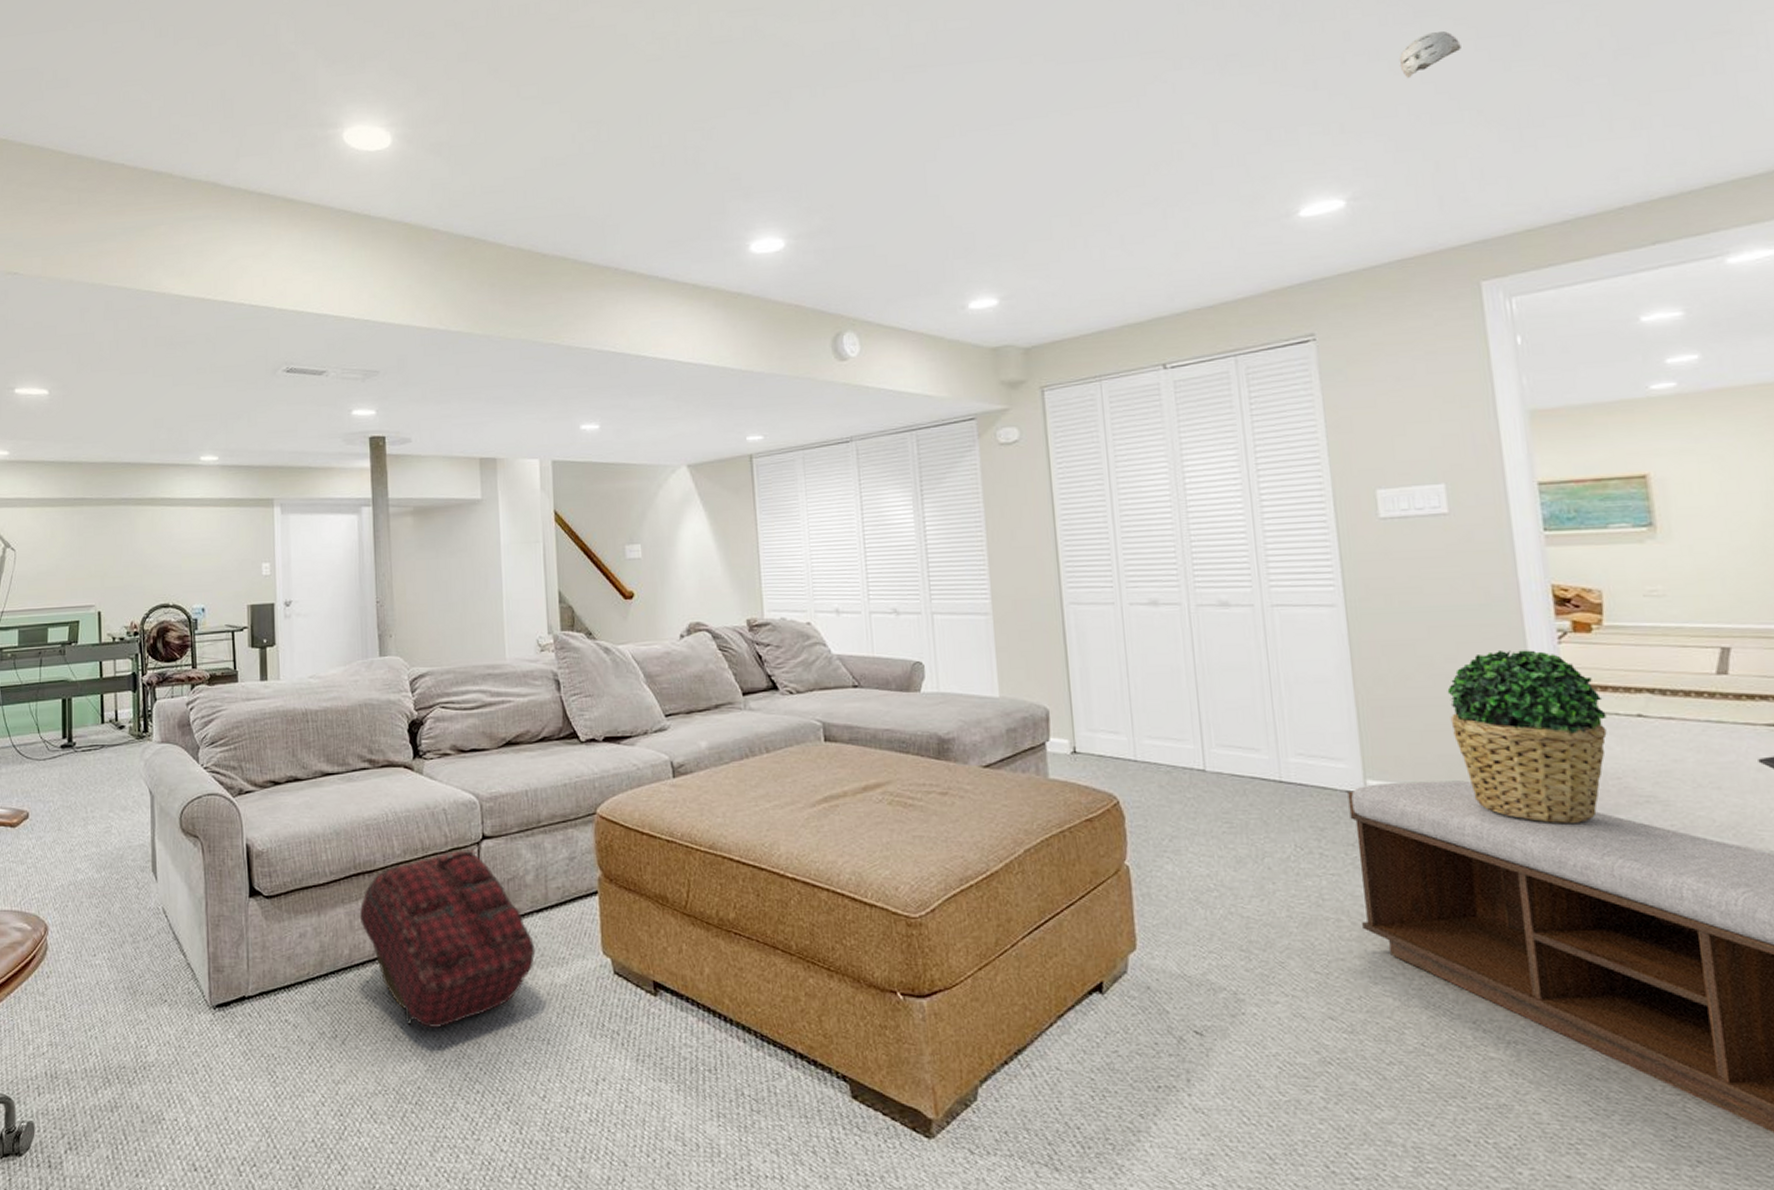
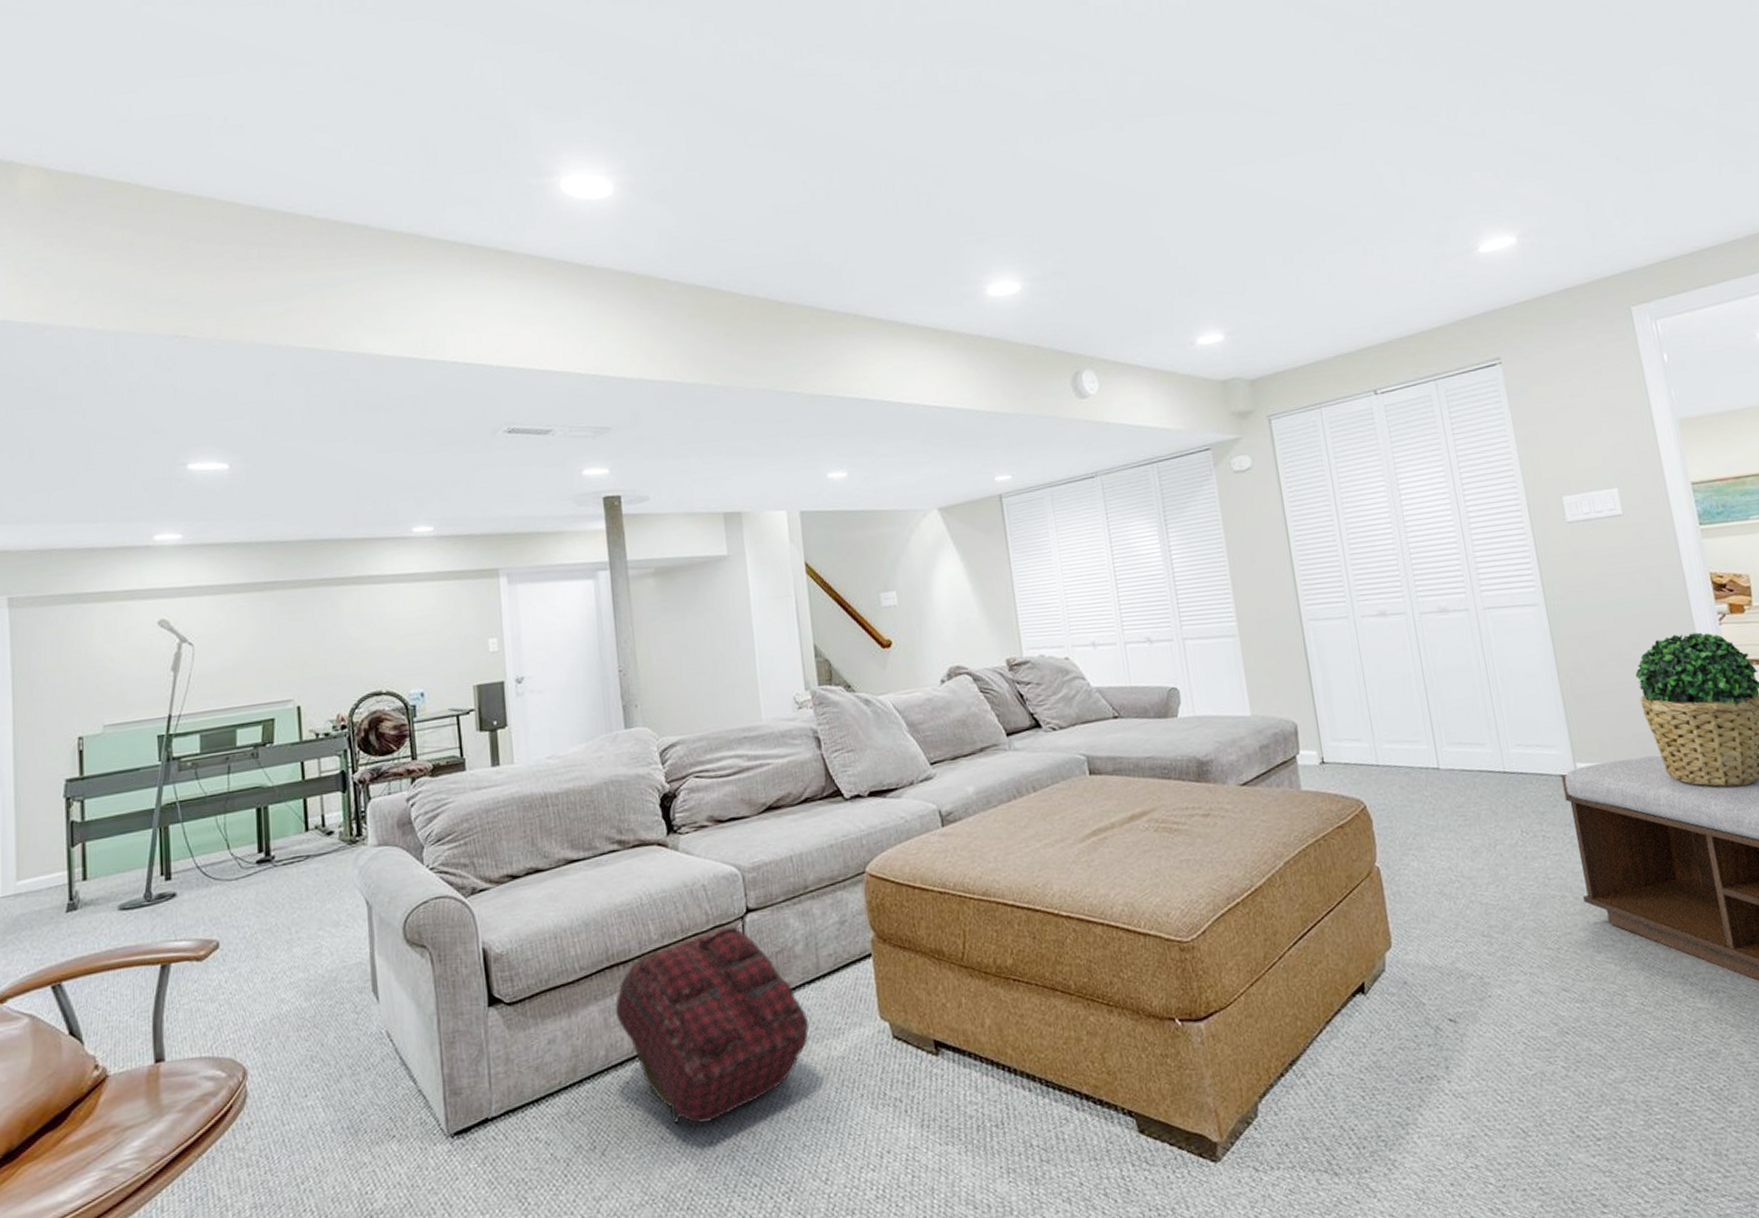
smoke detector: present [1399,31,1461,79] -> none [1549,88,1599,129]

